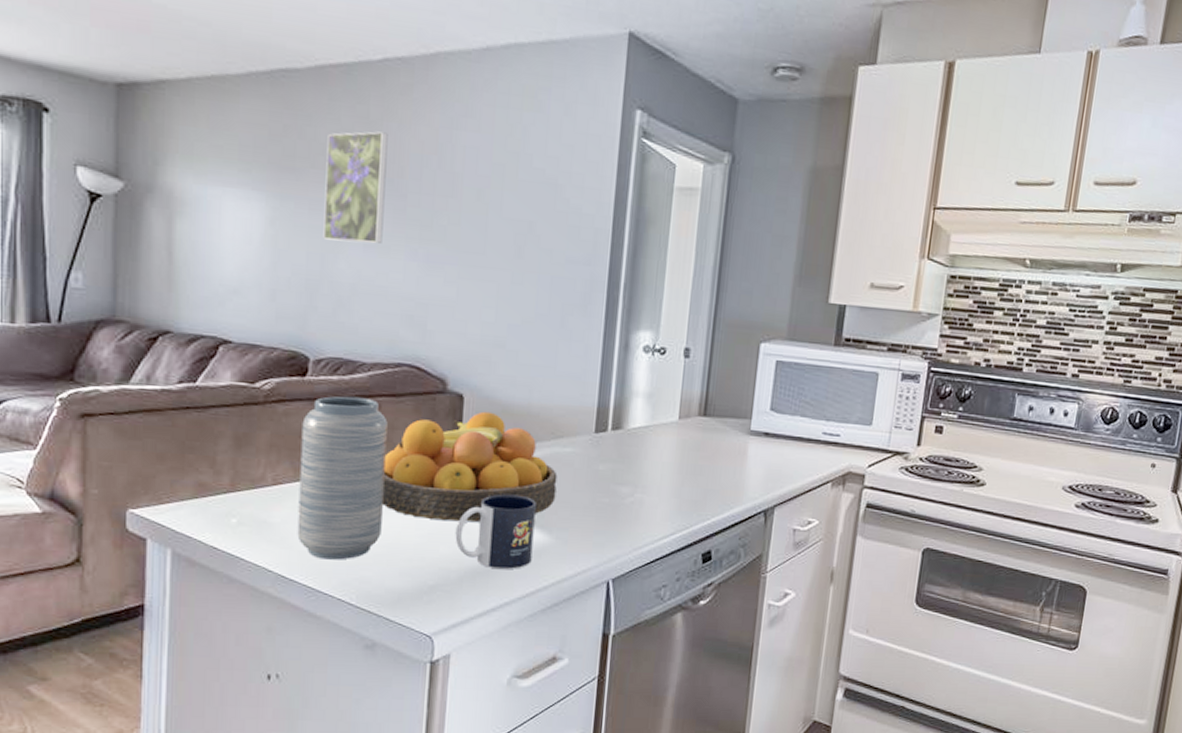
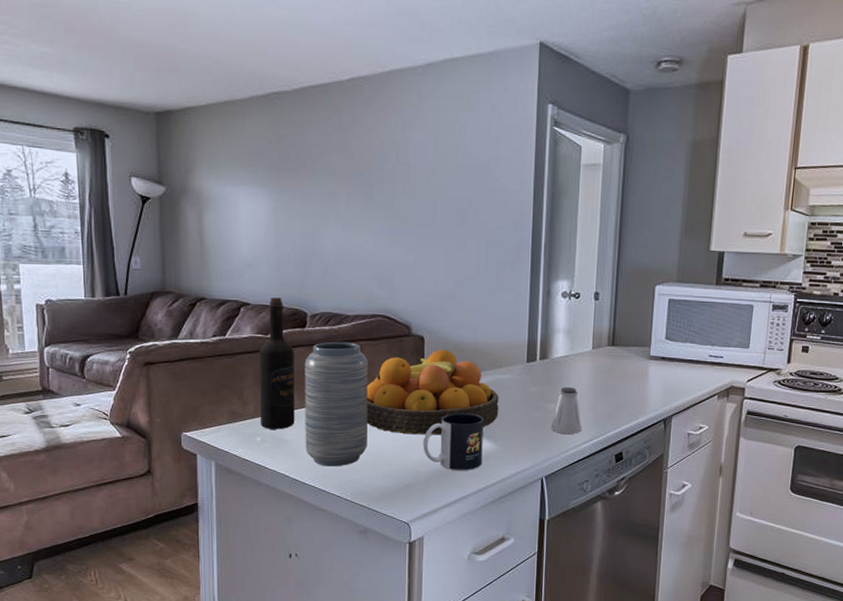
wine bottle: none [238,334,289,509] -> present [259,297,295,430]
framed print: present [323,131,388,244] -> none [312,136,357,223]
saltshaker: none [623,466,662,526] -> present [551,387,582,434]

